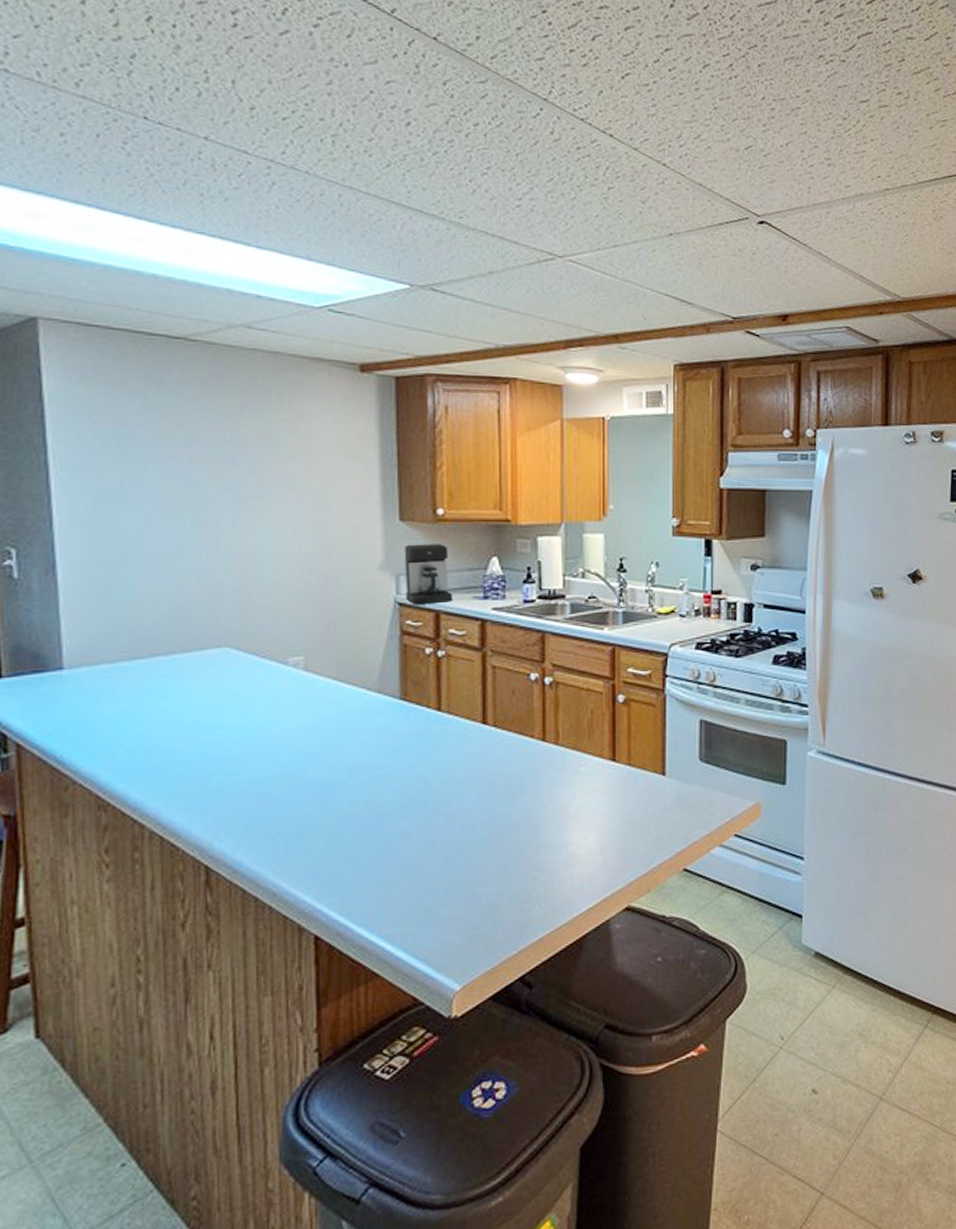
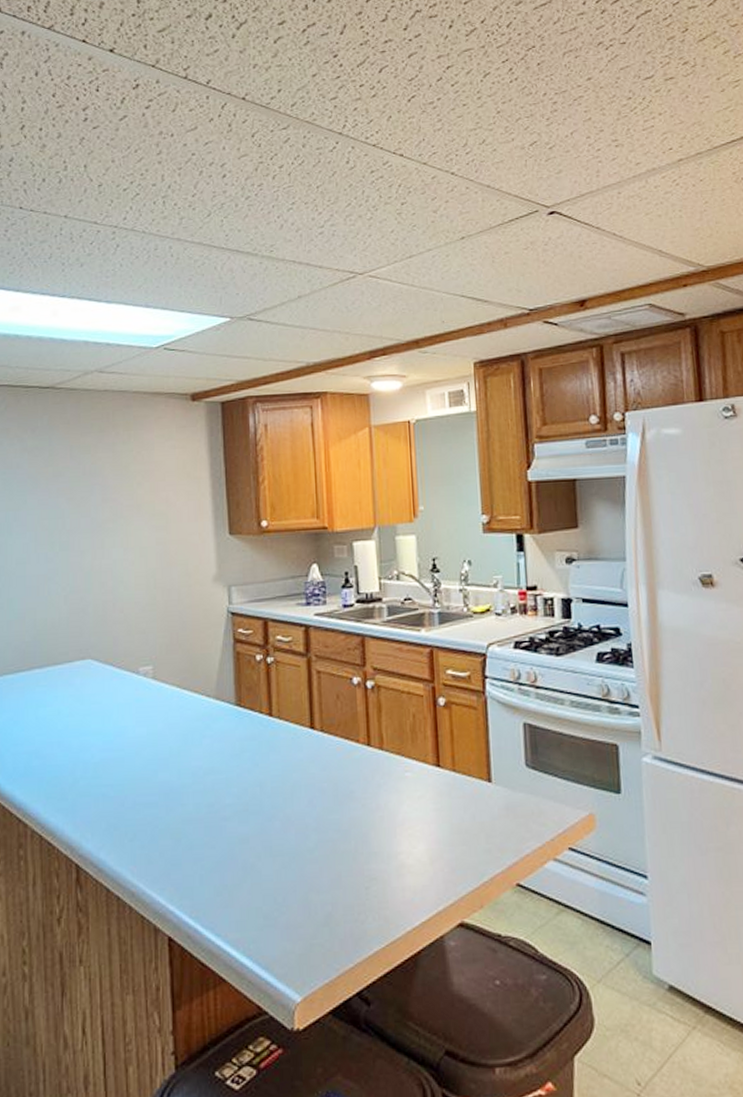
coffee maker: present [404,544,453,606] -> none [234,554,279,614]

